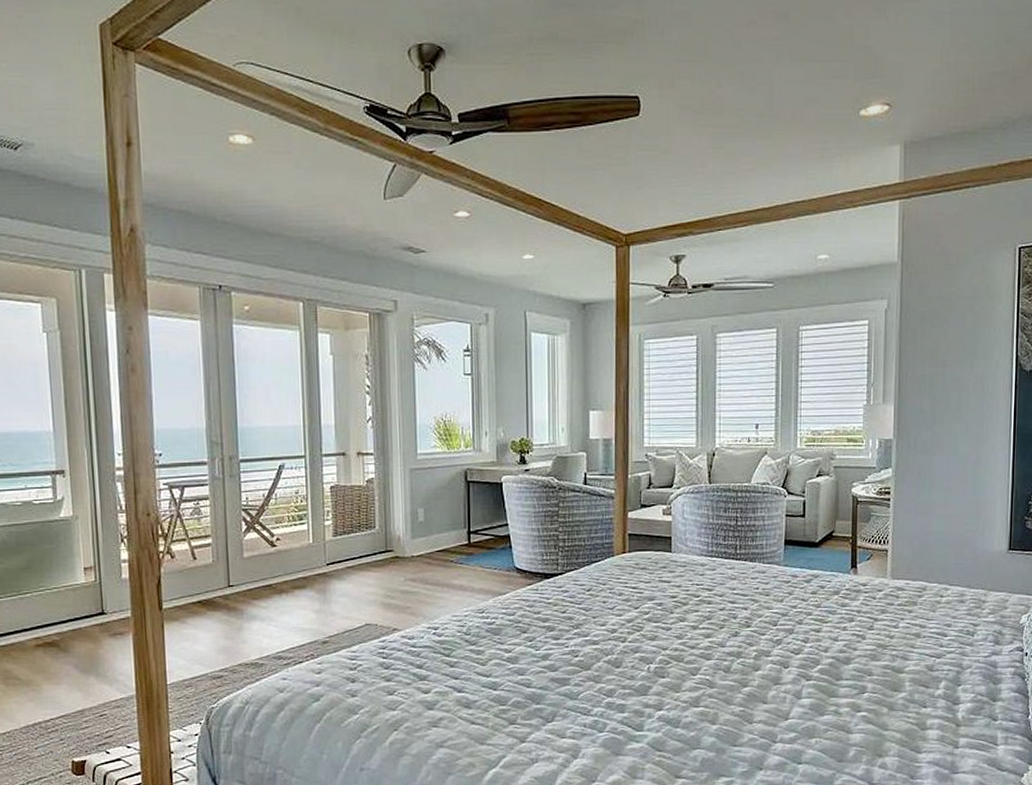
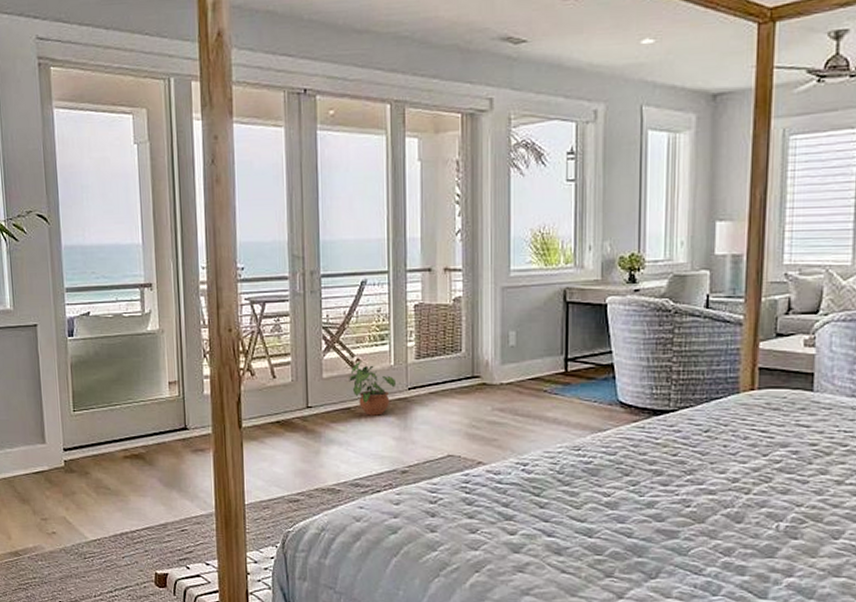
potted plant: none [269,540,315,591] -> present [349,361,395,416]

